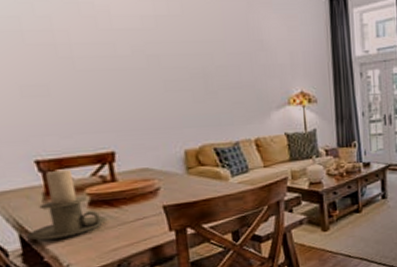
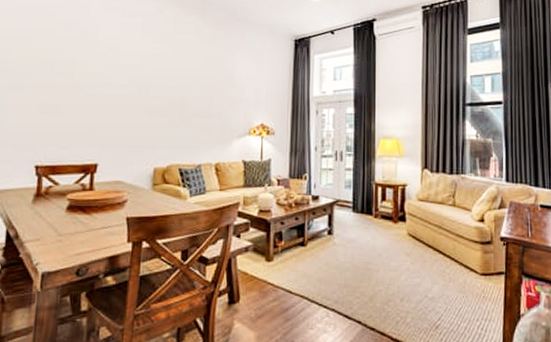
candle holder: present [26,169,108,241] -> none [12,175,79,237]

